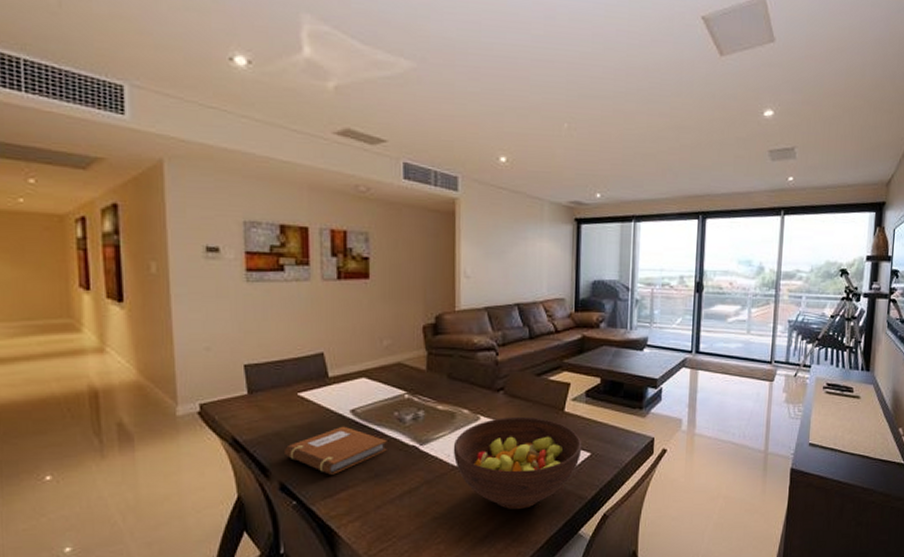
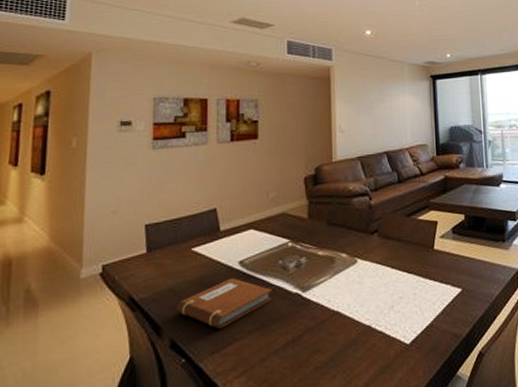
fruit bowl: present [453,416,582,510] -> none [333,256,453,354]

